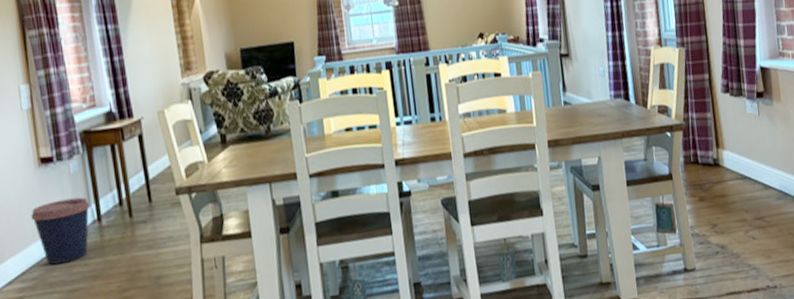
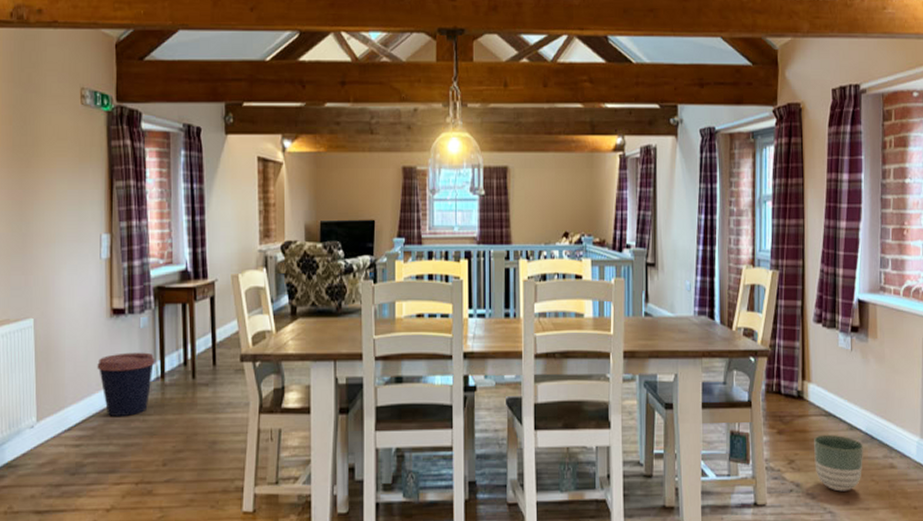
planter: none [733,196,780,248] -> present [814,434,864,492]

